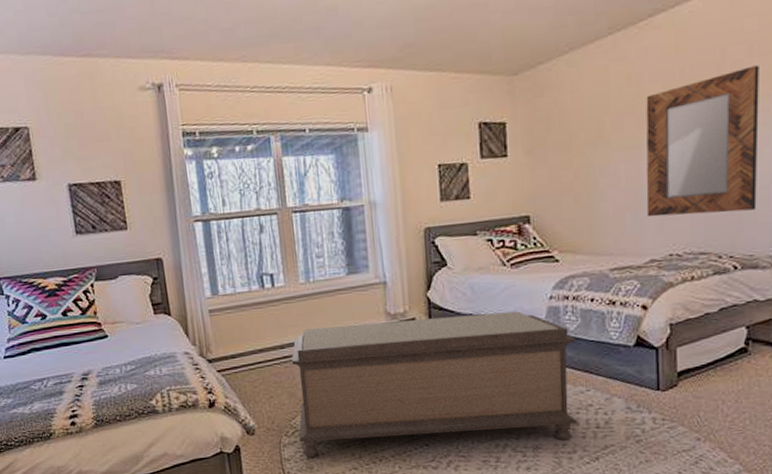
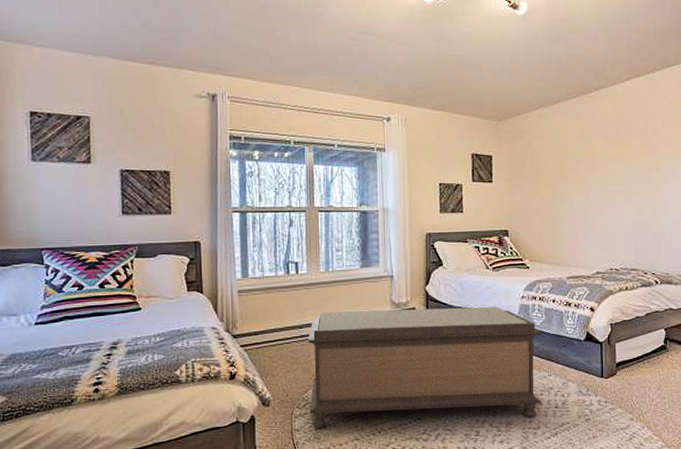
home mirror: present [646,65,759,218] -> none [593,134,671,240]

